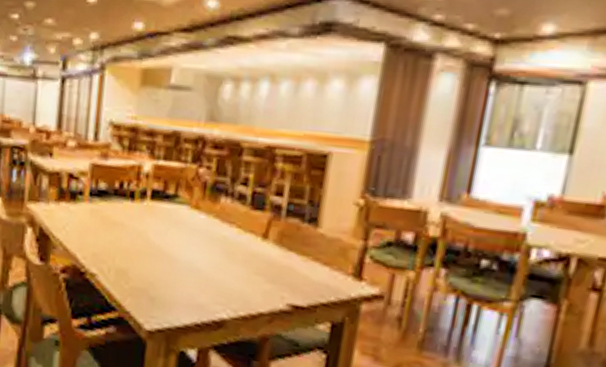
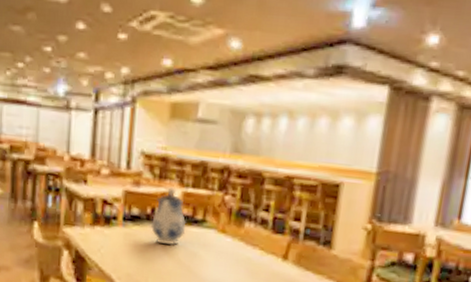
teapot: none [119,160,157,223] -> present [151,187,187,246]

